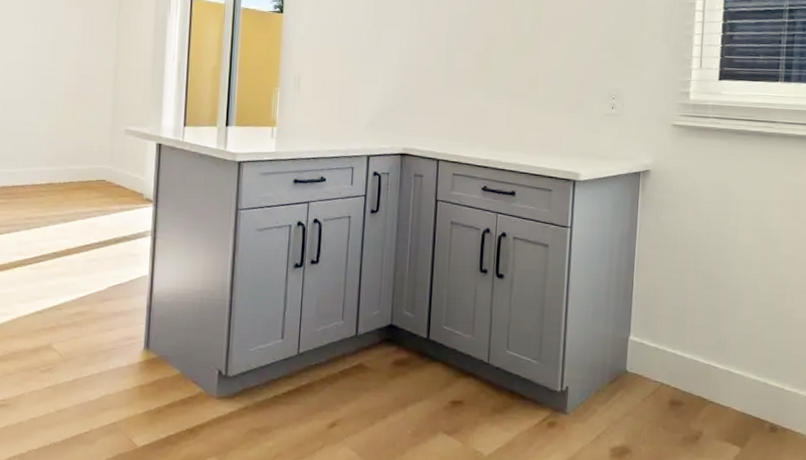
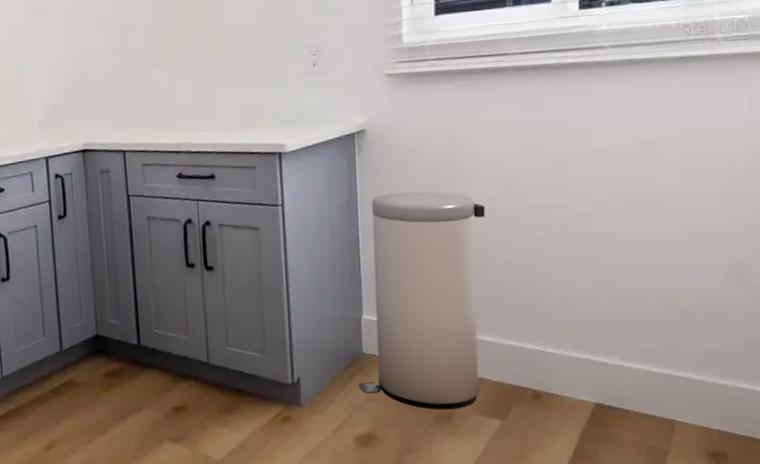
pedal bin: none [619,230,745,433] -> present [358,191,485,410]

